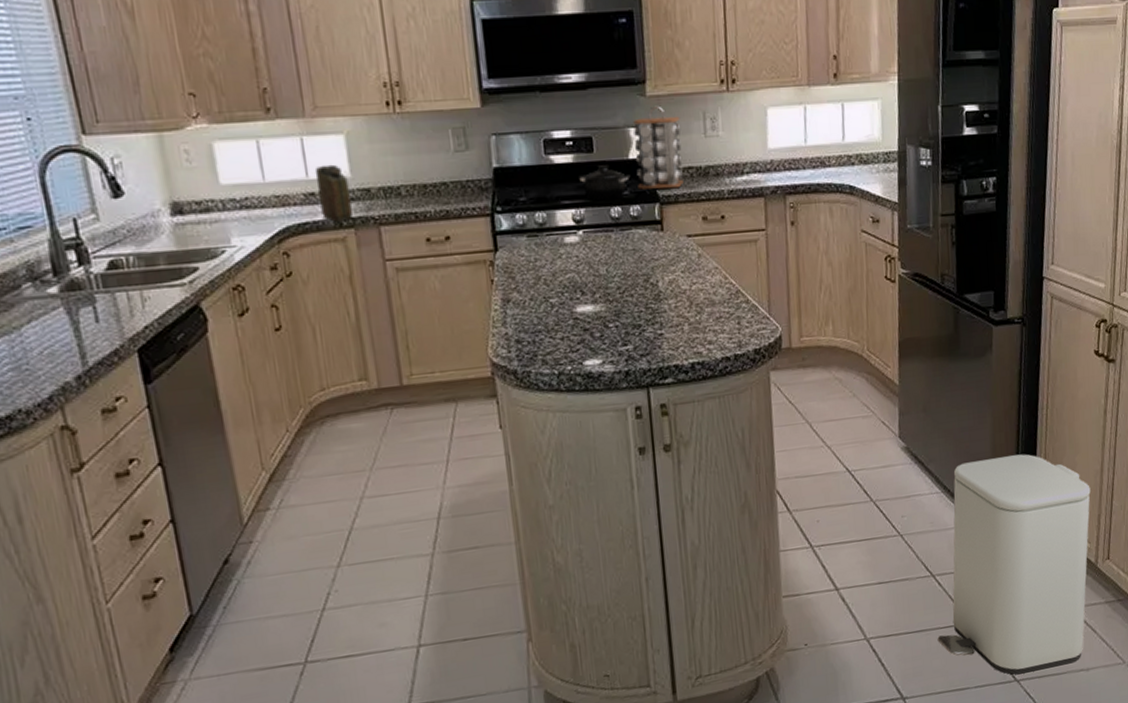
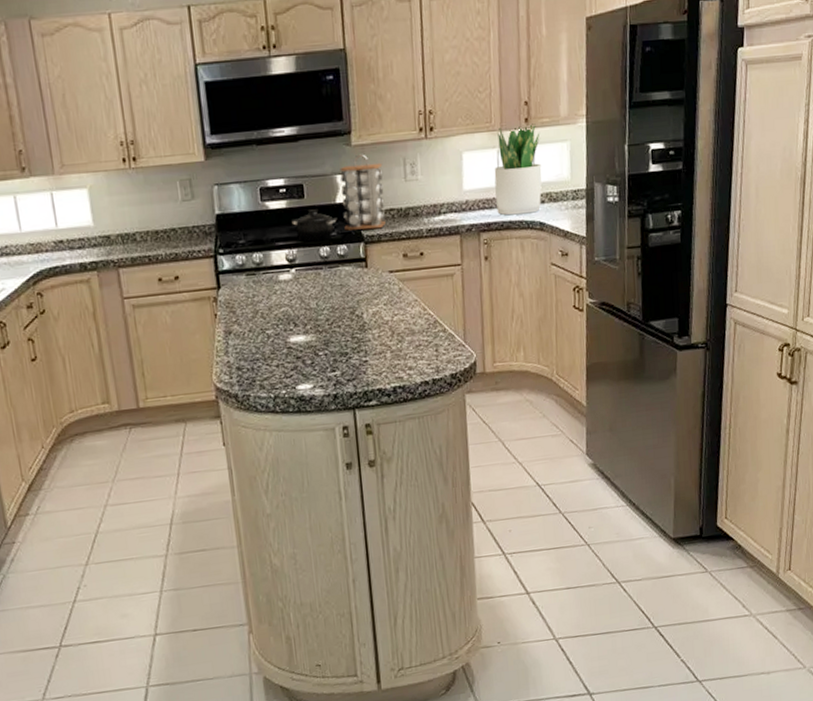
canister: present [314,164,353,222] -> none [63,215,95,266]
planter: none [800,81,852,178] -> present [494,125,542,216]
pedal bin: present [937,454,1091,675] -> none [622,470,772,676]

